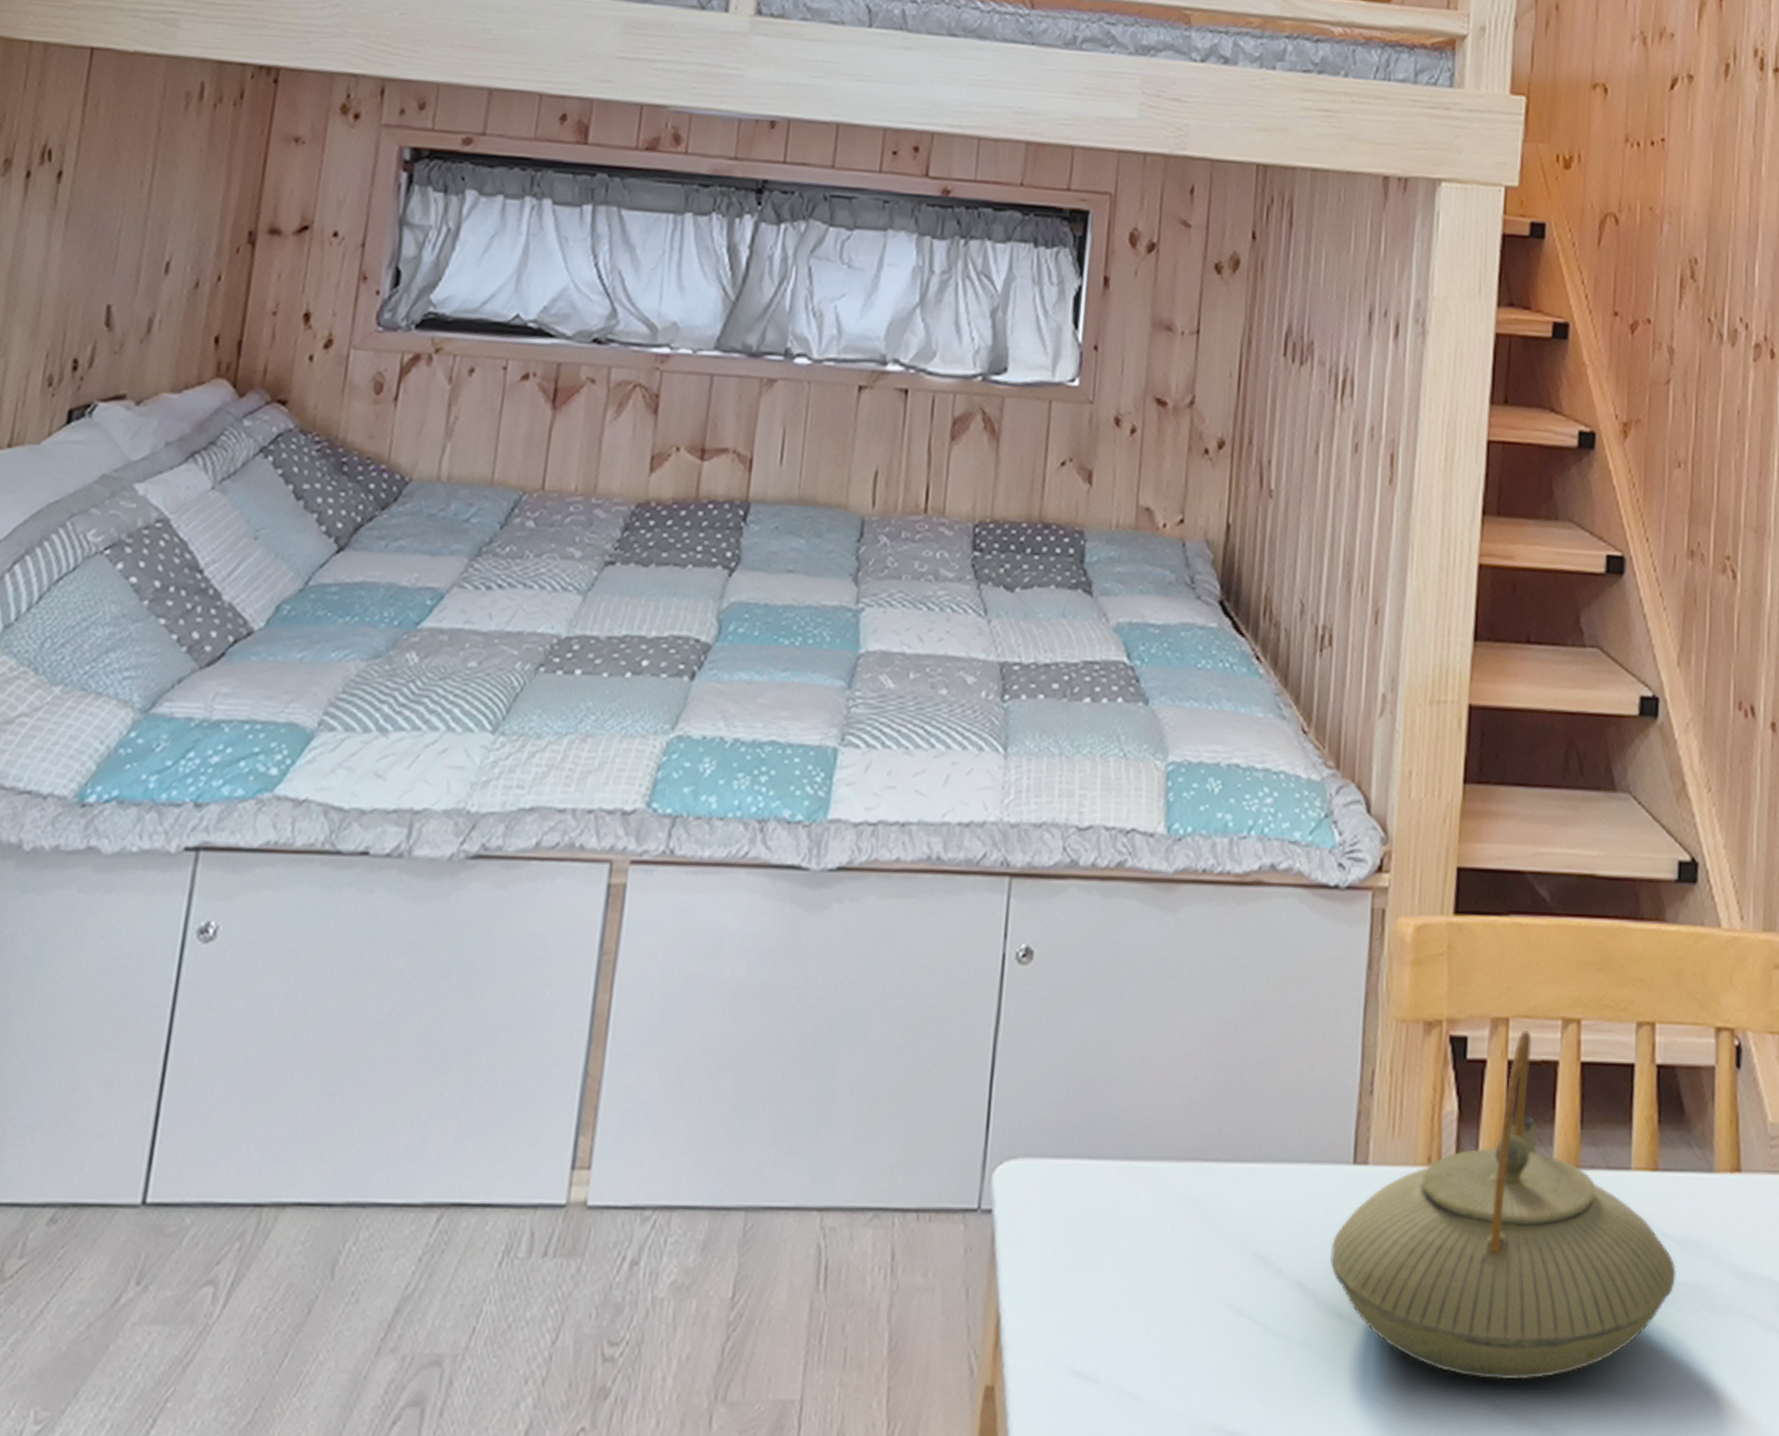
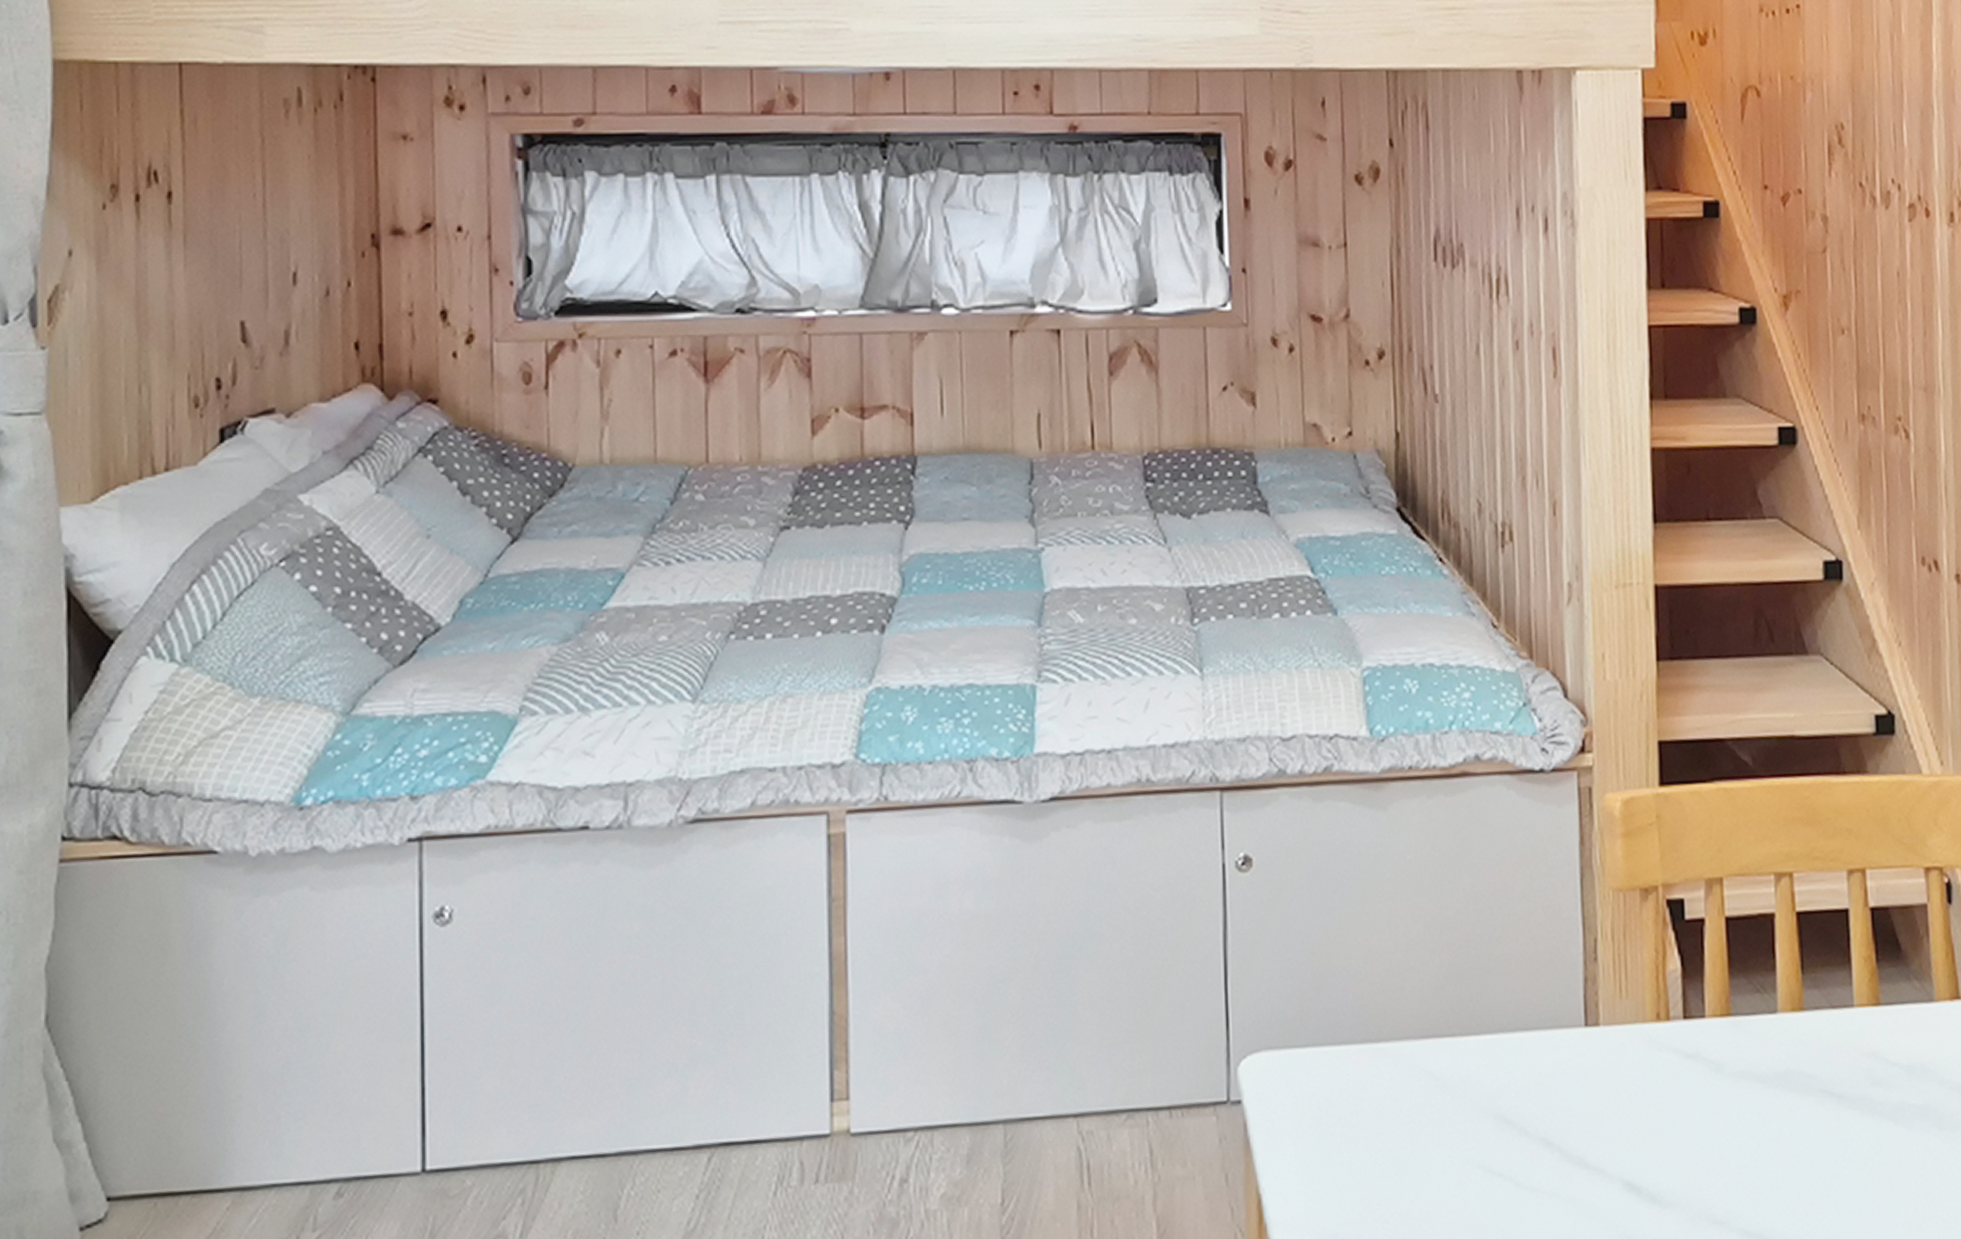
teapot: present [1330,1031,1676,1380] -> none [1572,888,1906,1209]

